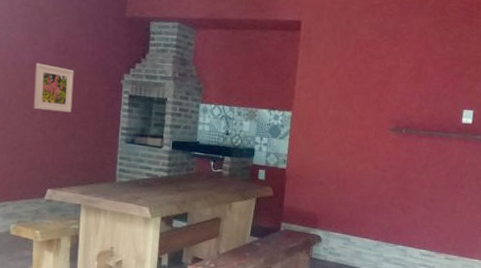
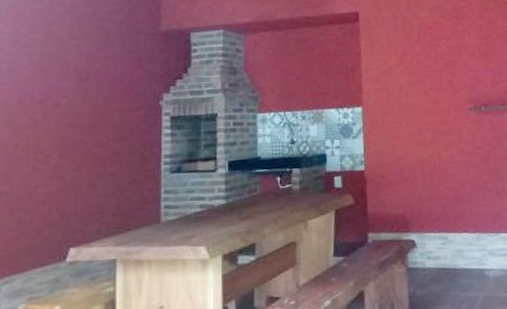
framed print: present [33,63,74,113] -> none [47,96,100,152]

